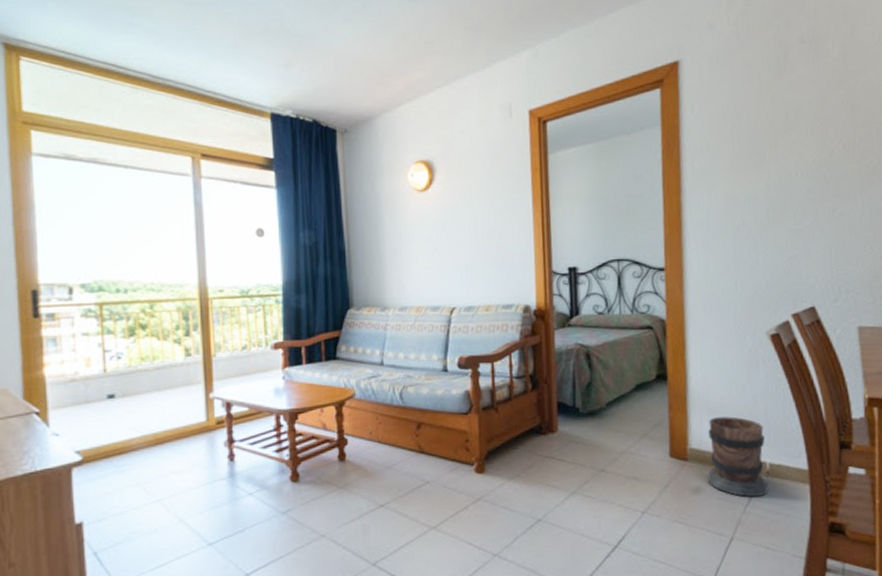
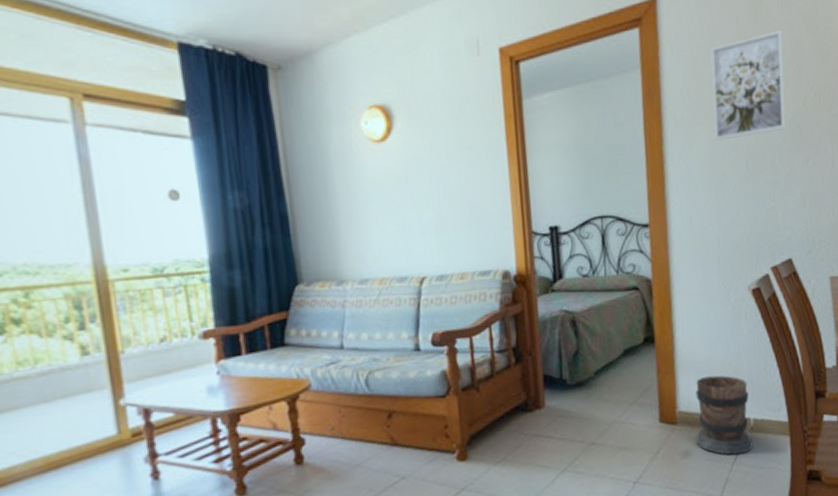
wall art: none [731,85,811,191] -> present [710,29,786,141]

